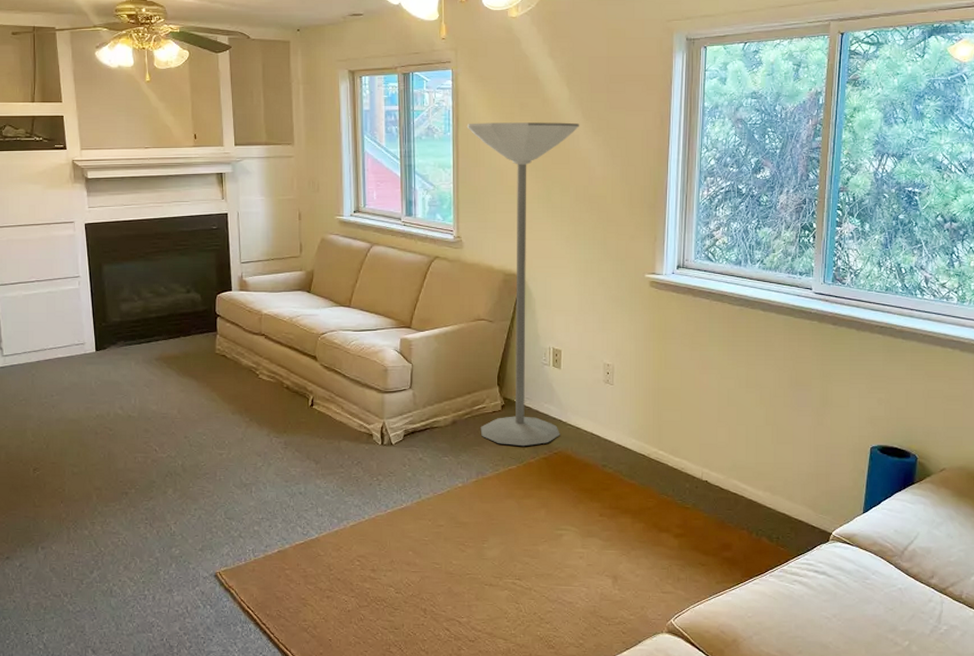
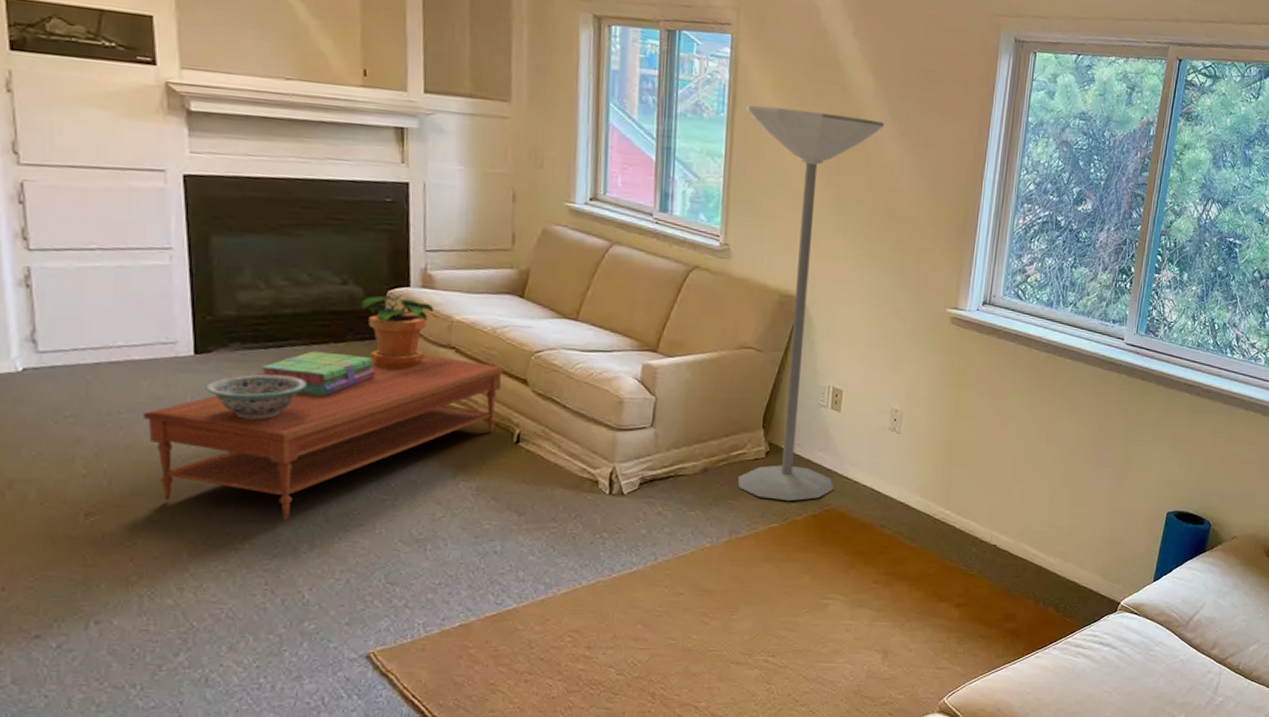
coffee table: none [65,342,300,471] -> present [142,355,504,520]
decorative bowl: none [103,363,167,396] -> present [205,374,308,420]
stack of books: none [137,344,212,377] -> present [261,351,376,397]
potted plant: none [200,297,249,354] -> present [361,295,434,370]

